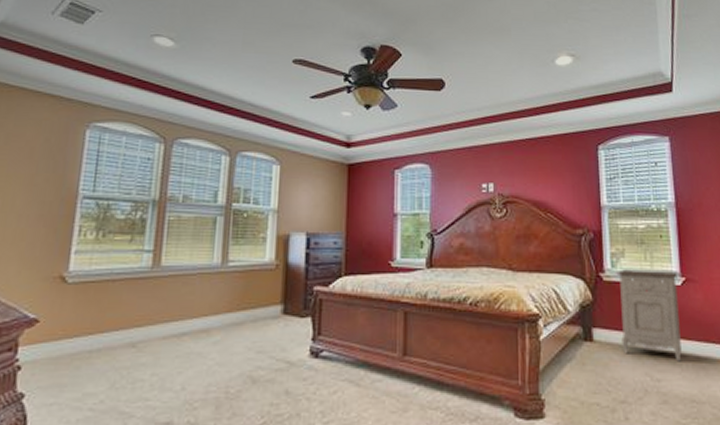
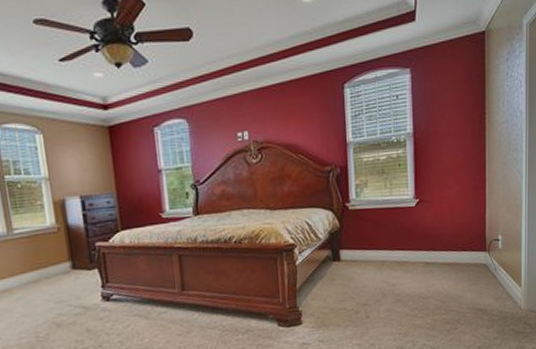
nightstand: present [616,269,682,362] -> none [360,194,414,269]

